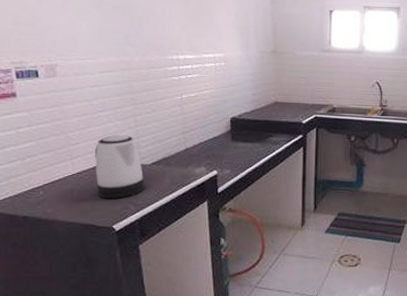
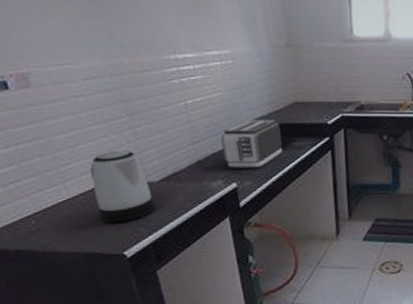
toaster: none [208,115,261,159] -> present [221,119,283,170]

